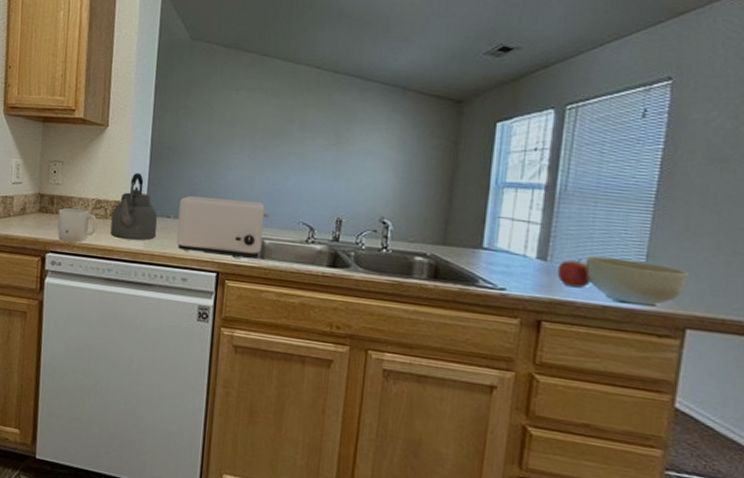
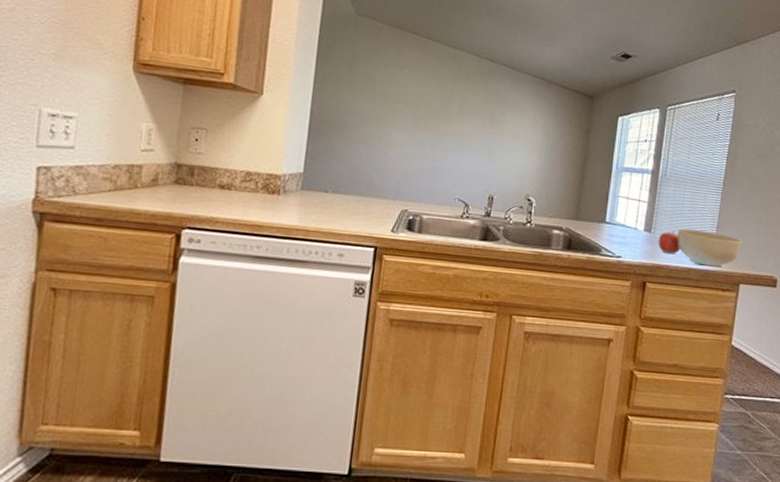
mug: present [57,208,98,243] -> none [197,180,247,218]
kettle: present [110,173,158,241] -> none [260,145,314,217]
toaster: present [176,195,269,258] -> none [333,170,428,233]

